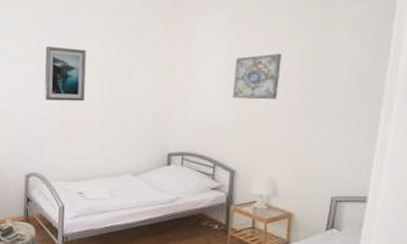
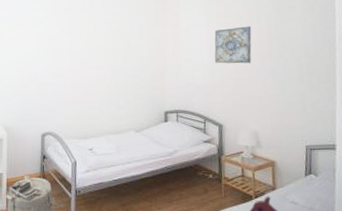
wall art: present [44,45,86,101] -> none [57,22,93,69]

